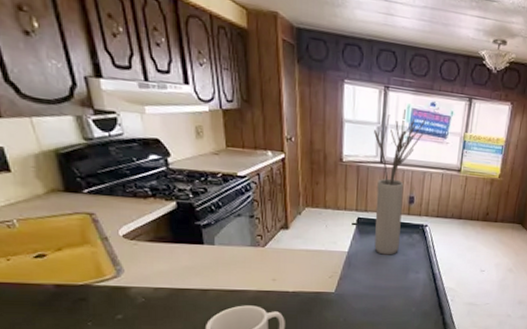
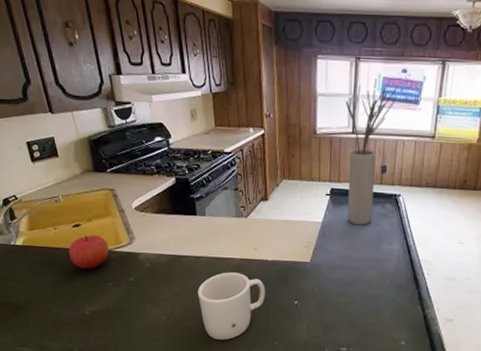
fruit: none [28,266,87,307] -> present [68,235,109,269]

